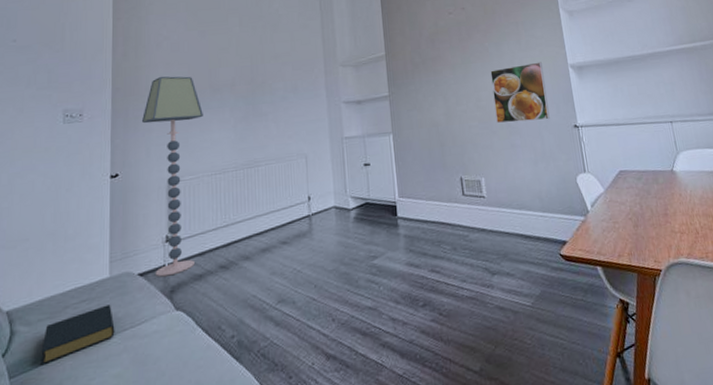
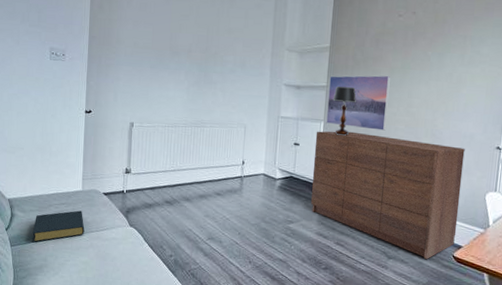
floor lamp: present [141,76,203,277] -> none [111,32,162,200]
dresser: none [386,133,558,265] -> present [311,131,465,259]
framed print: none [391,73,459,135] -> present [326,75,390,131]
table lamp: none [398,91,423,146] -> present [332,86,356,136]
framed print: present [490,62,550,123] -> none [422,79,481,137]

